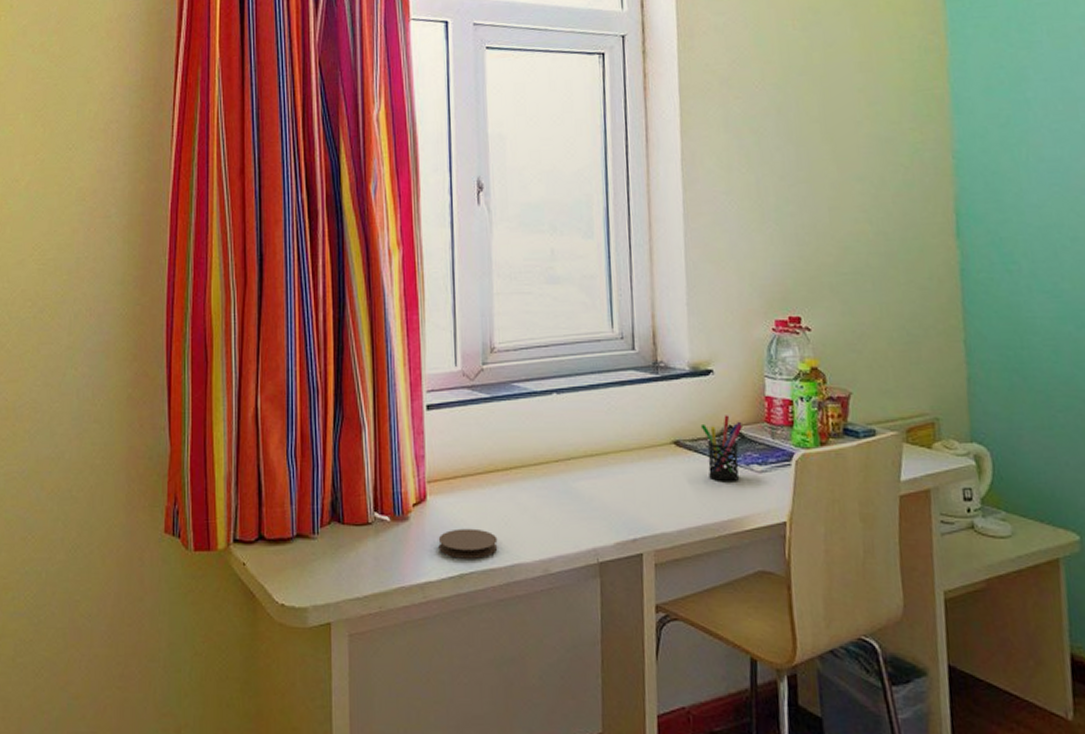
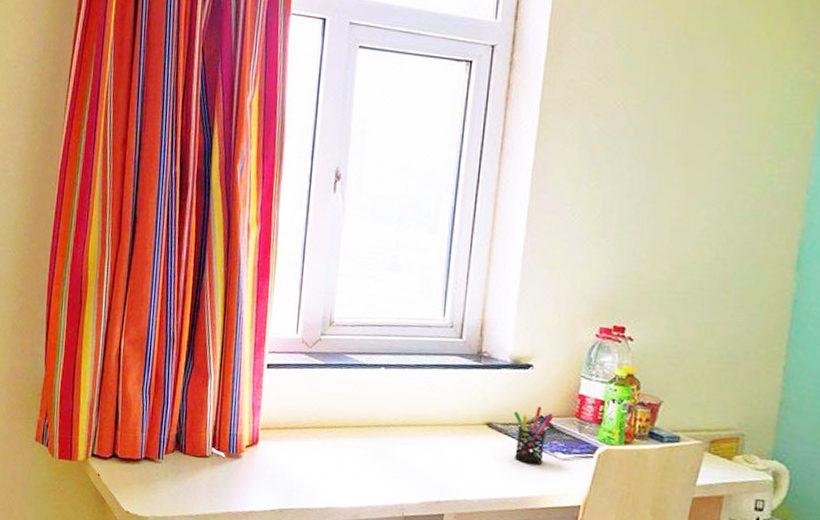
coaster: present [438,528,498,559] -> none [264,471,317,499]

